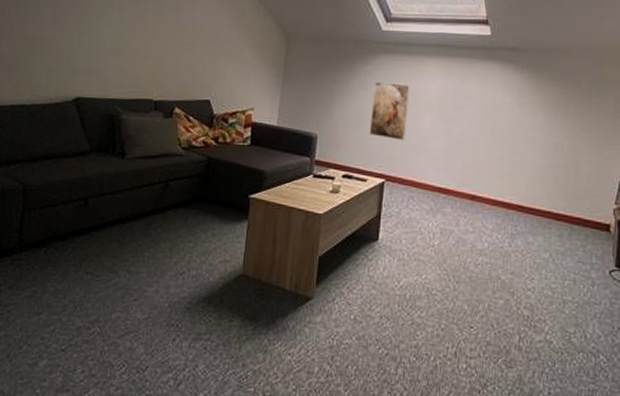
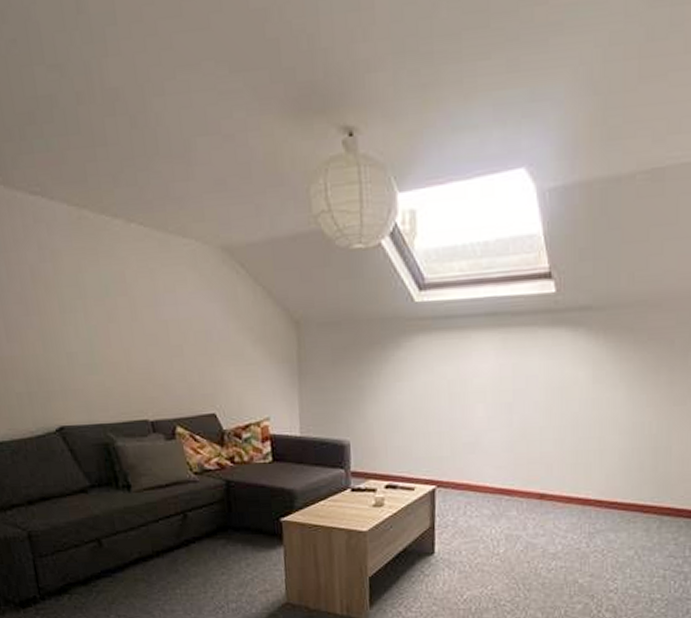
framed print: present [369,82,410,141] -> none [411,369,457,439]

